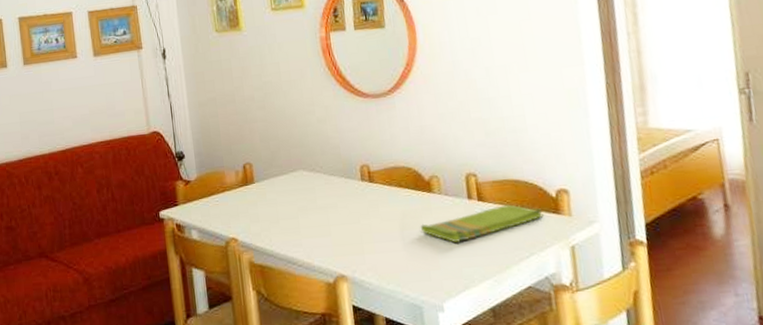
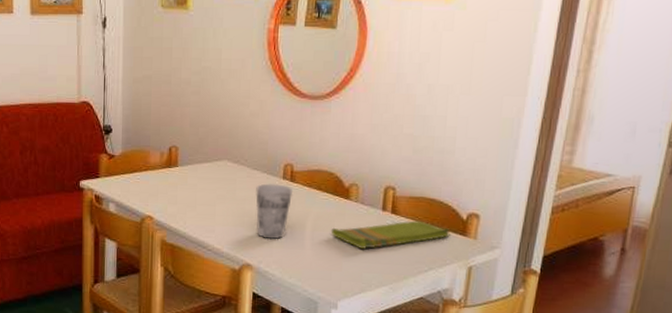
cup: none [336,186,375,246] -> present [256,183,293,239]

